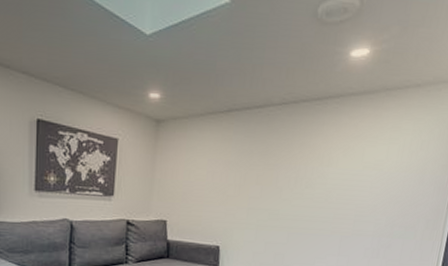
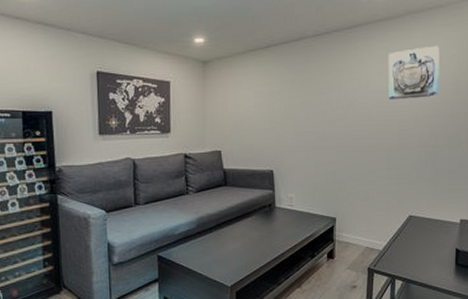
wall sculpture: none [349,128,411,184] -> present [388,45,440,100]

